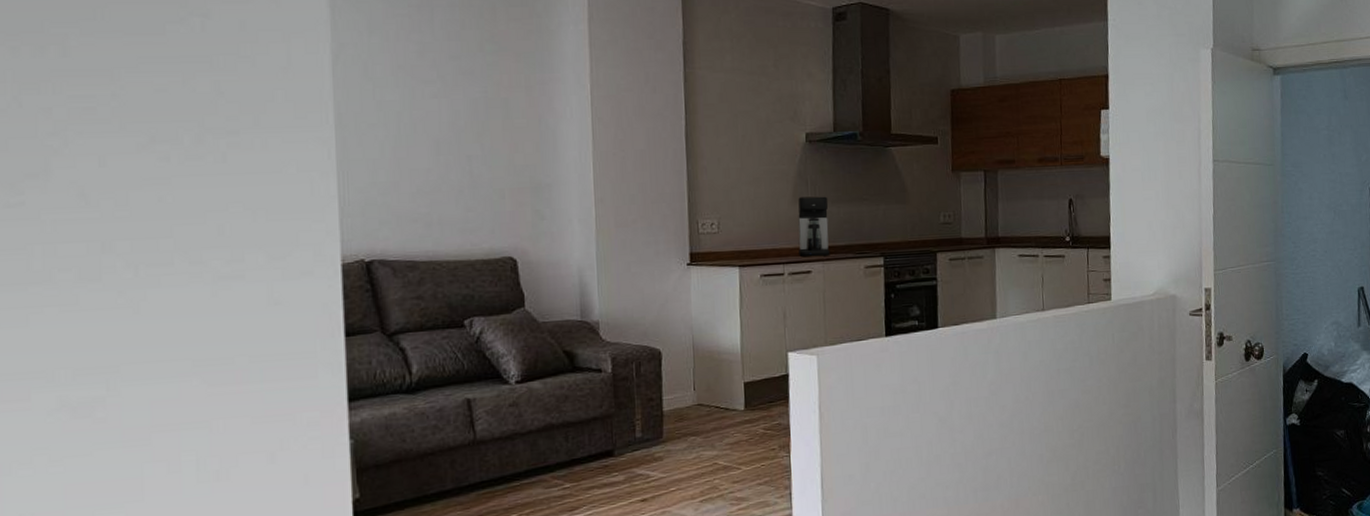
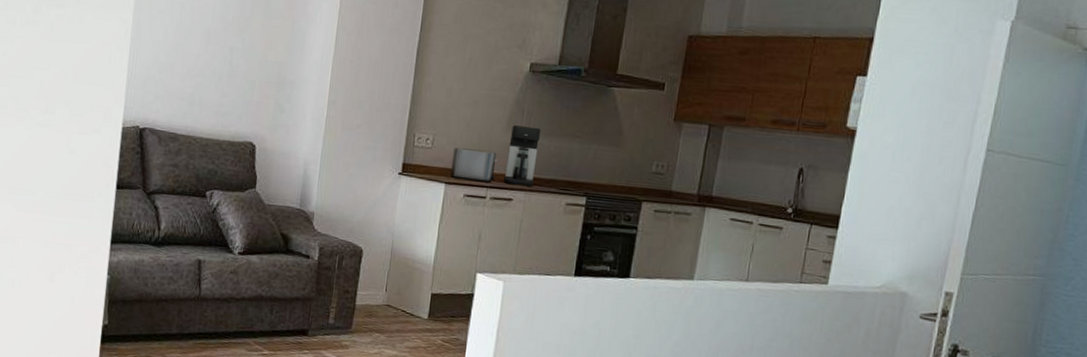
toaster: none [741,226,791,261] -> present [449,147,498,183]

